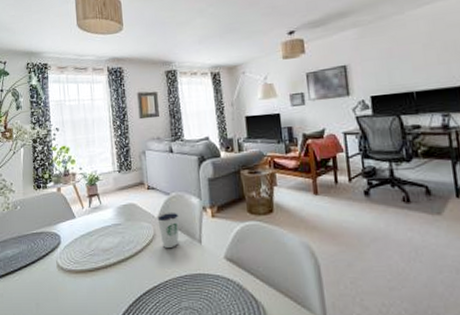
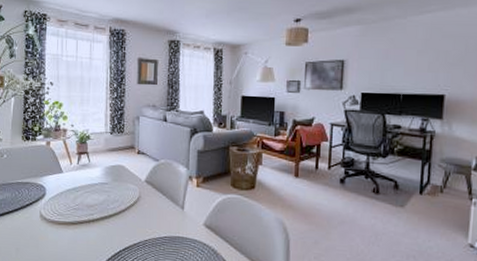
dixie cup: present [157,211,180,248] -> none [144,177,166,210]

